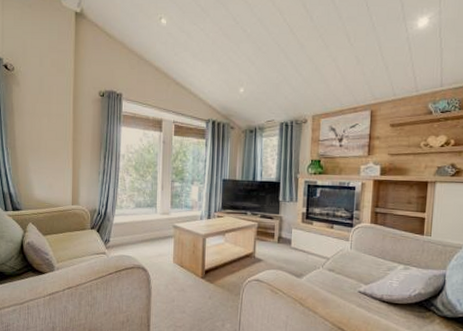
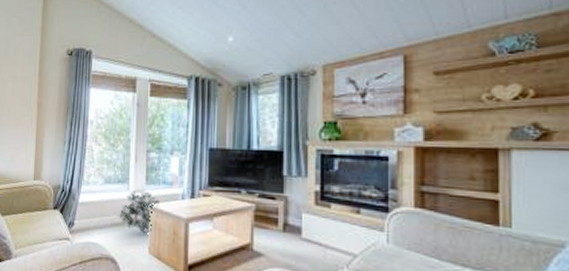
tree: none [147,213,182,248] -> present [117,191,159,234]

